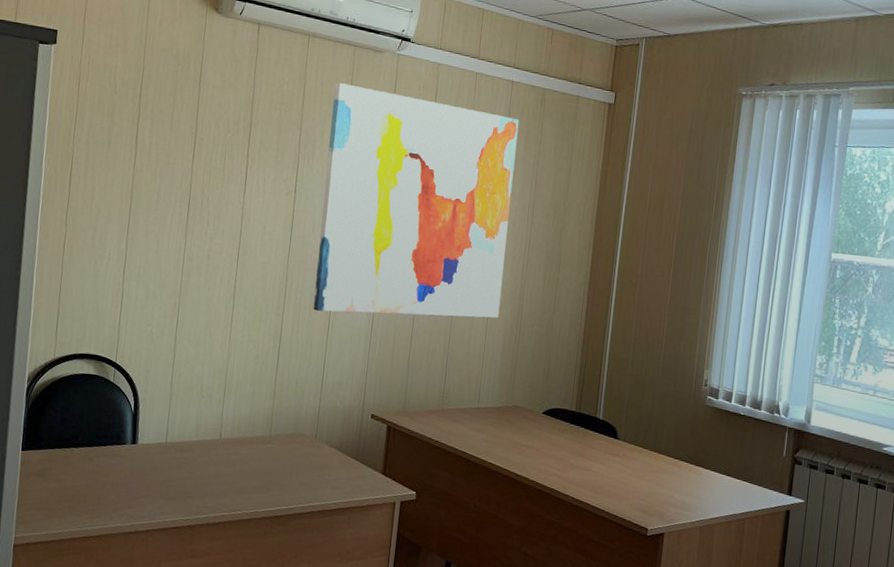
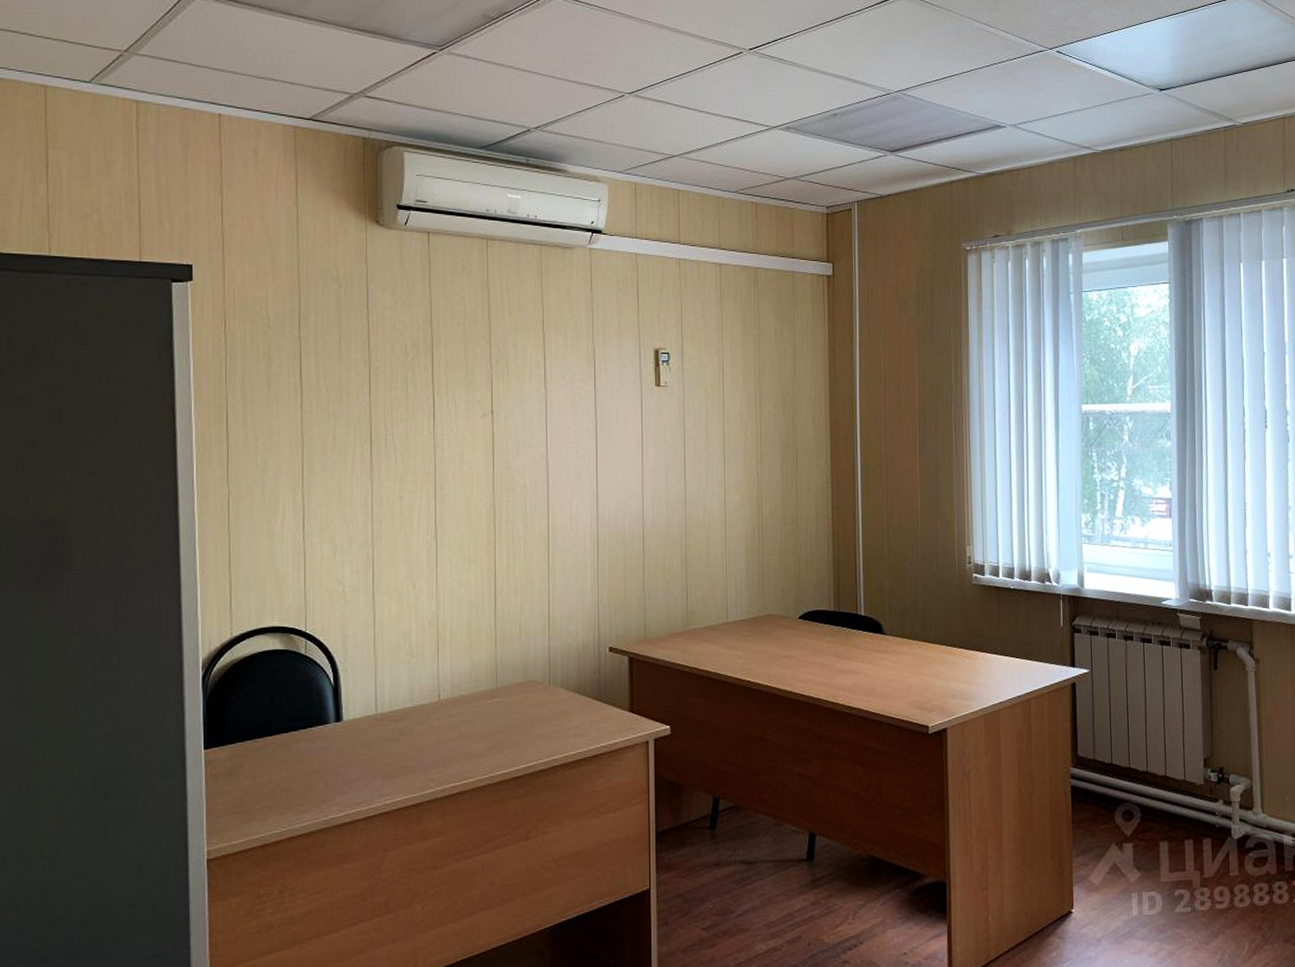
wall art: present [312,82,519,318] -> none [523,287,738,541]

